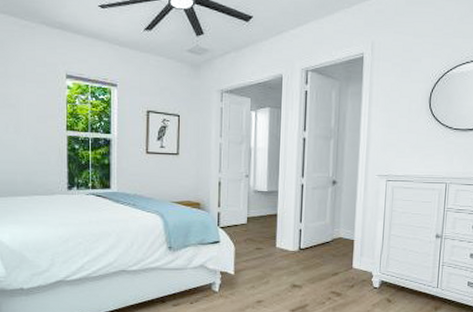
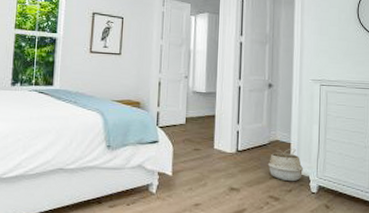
woven basket: none [330,245,367,278] -> present [267,148,304,182]

